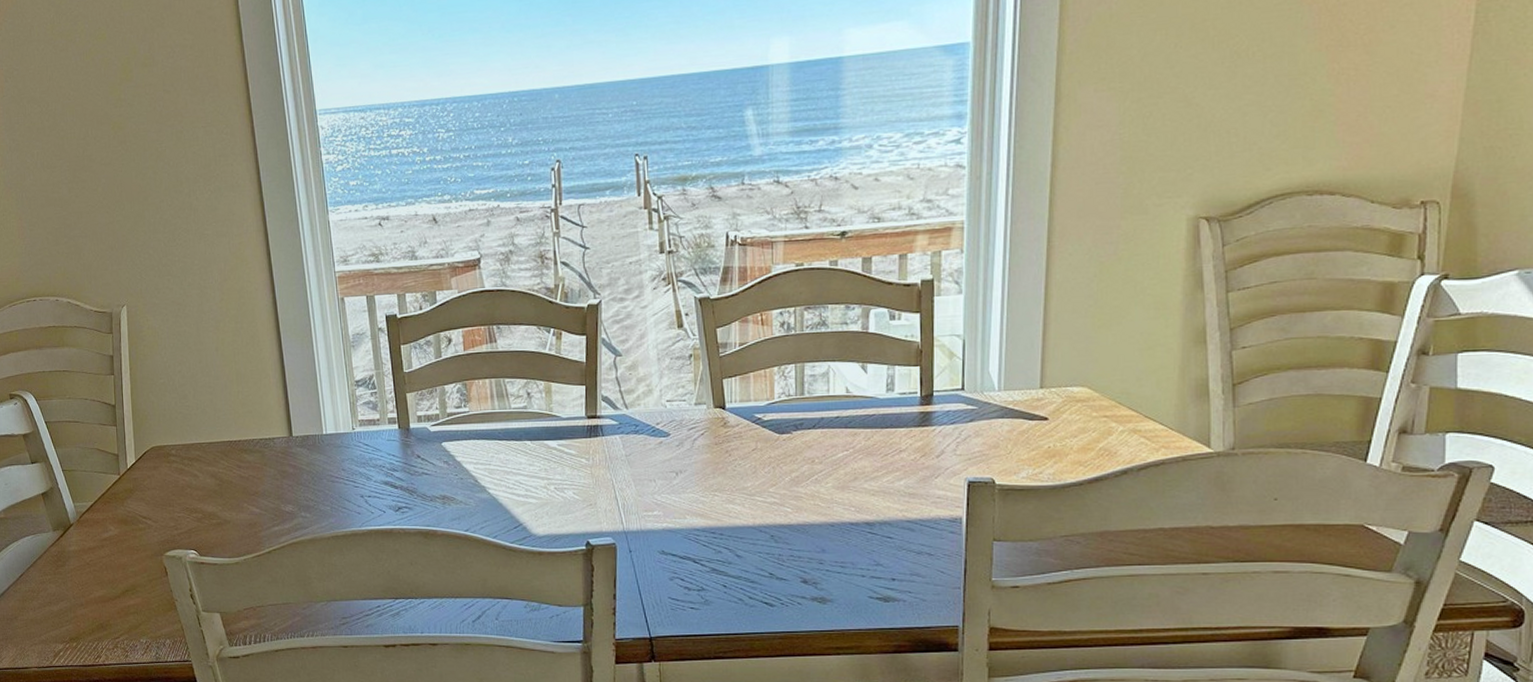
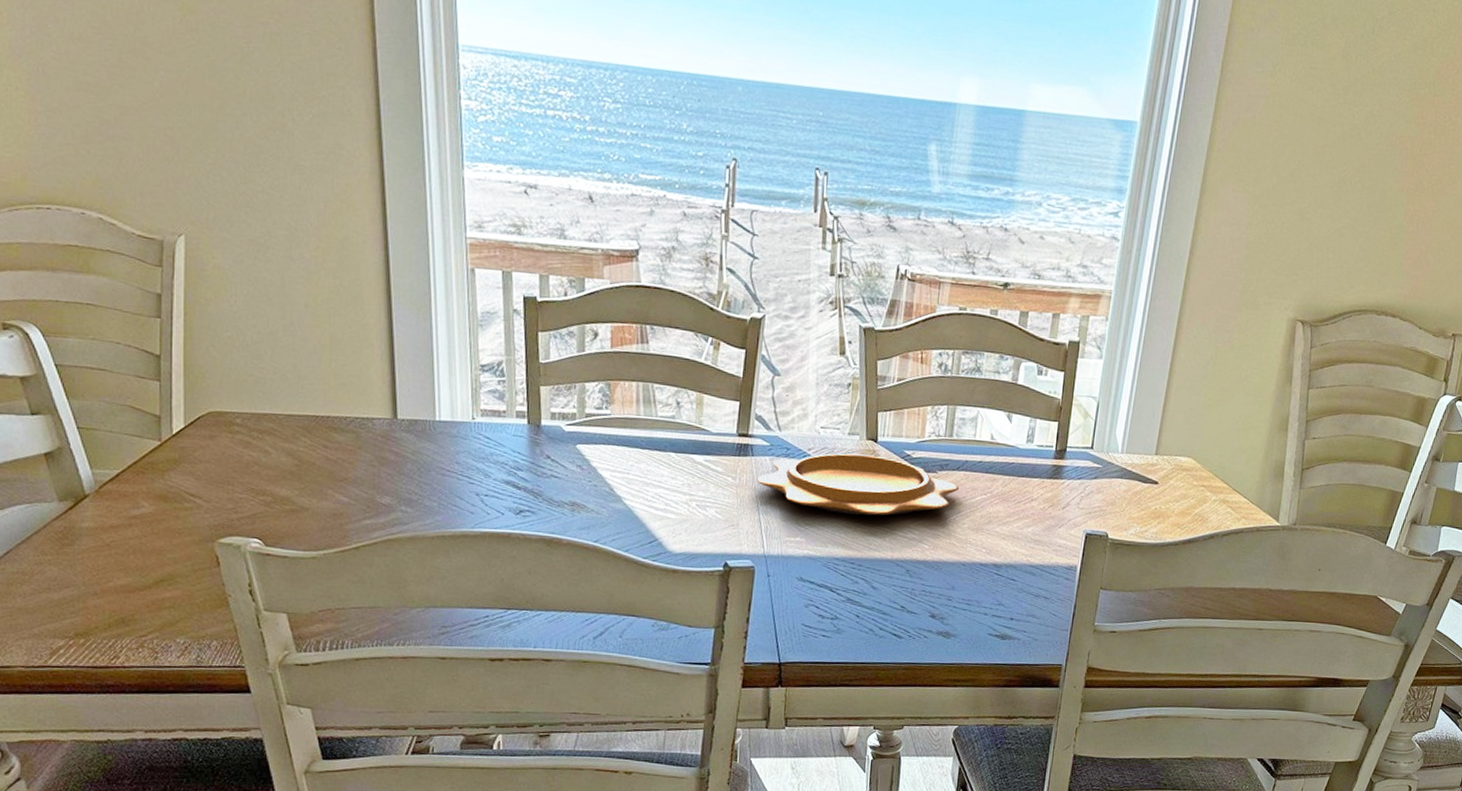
decorative bowl: none [610,423,818,484] -> present [757,453,960,516]

